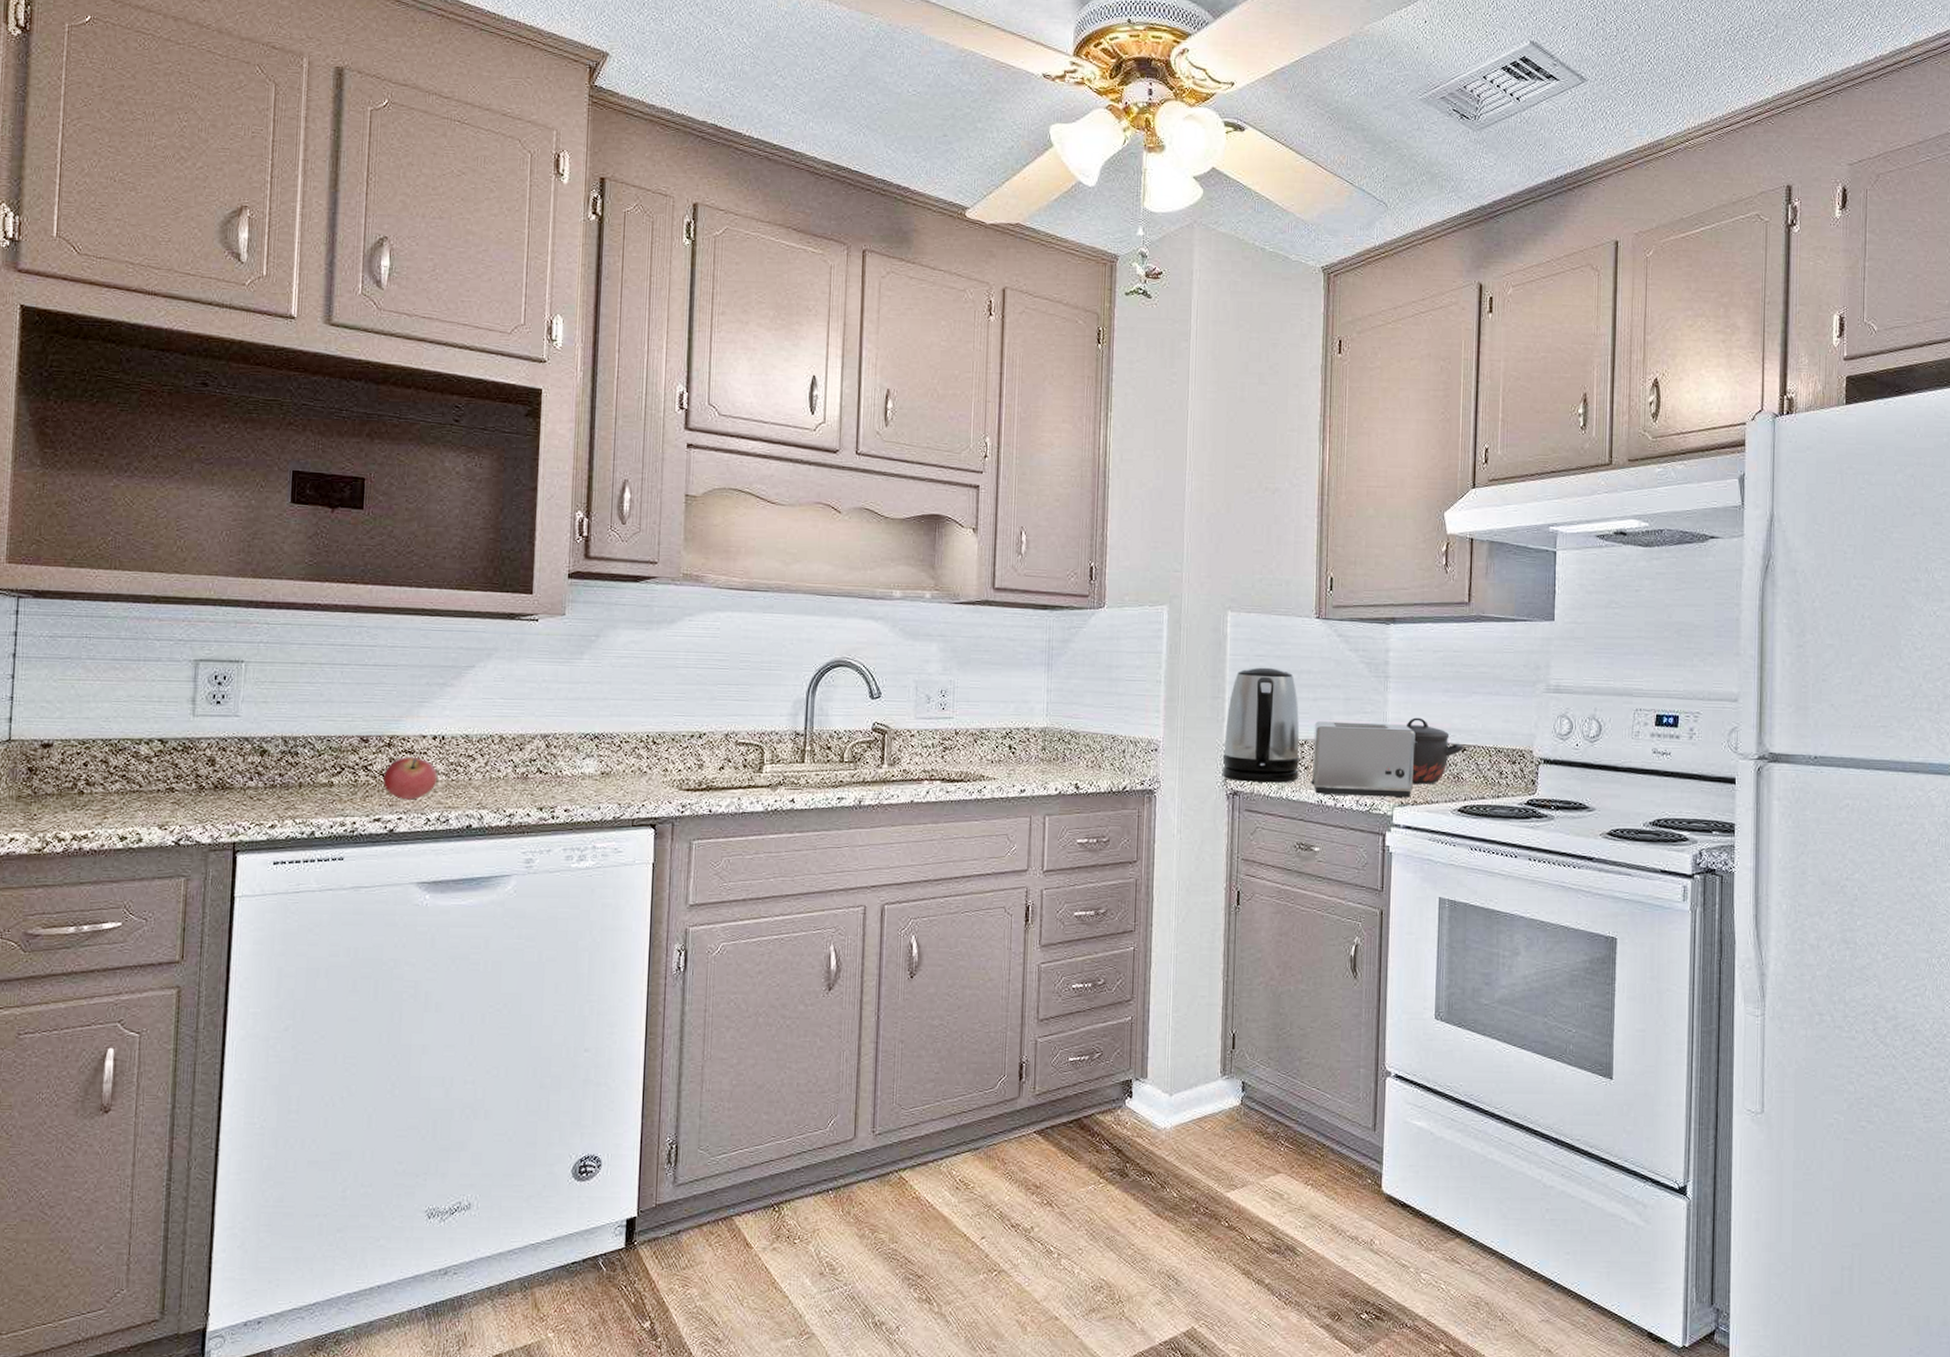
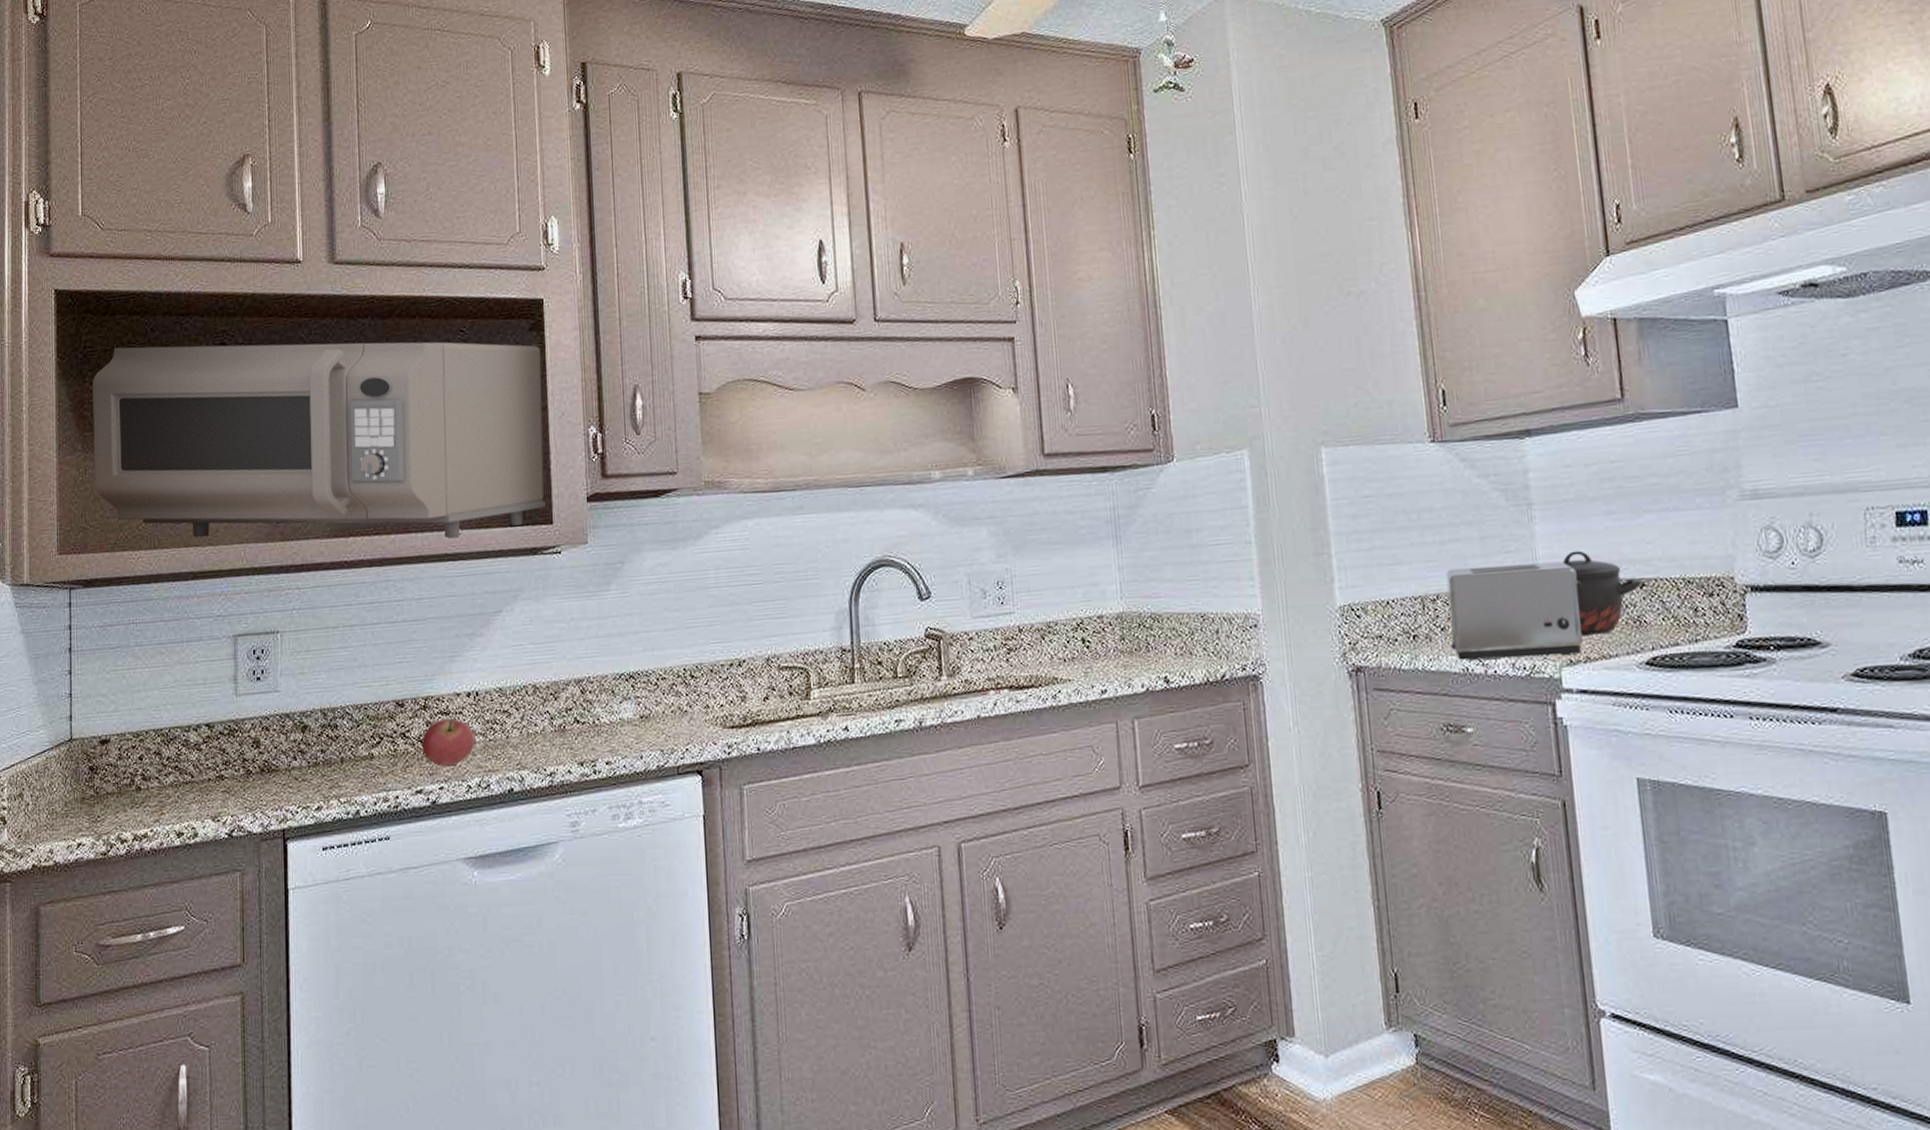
microwave: none [53,371,535,594] -> present [93,341,547,538]
kettle: present [1222,667,1300,783] -> none [1336,509,1435,654]

